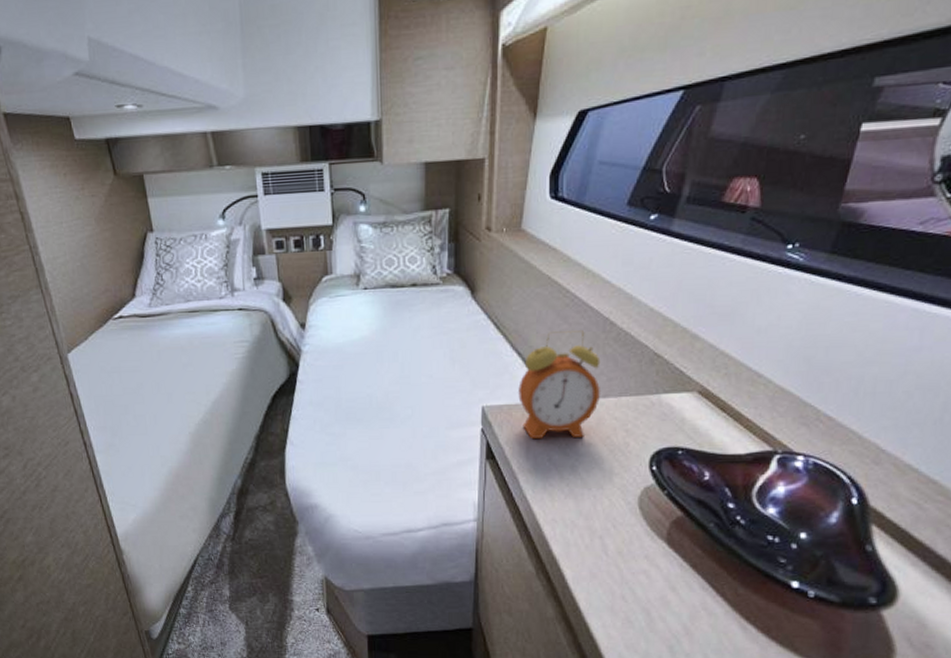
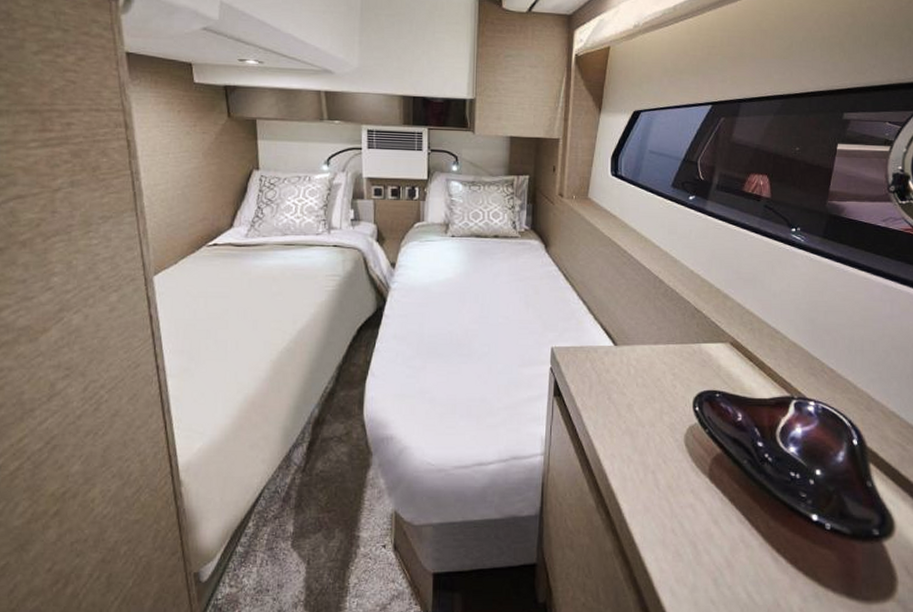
alarm clock: present [518,331,601,438] -> none [583,285,653,379]

